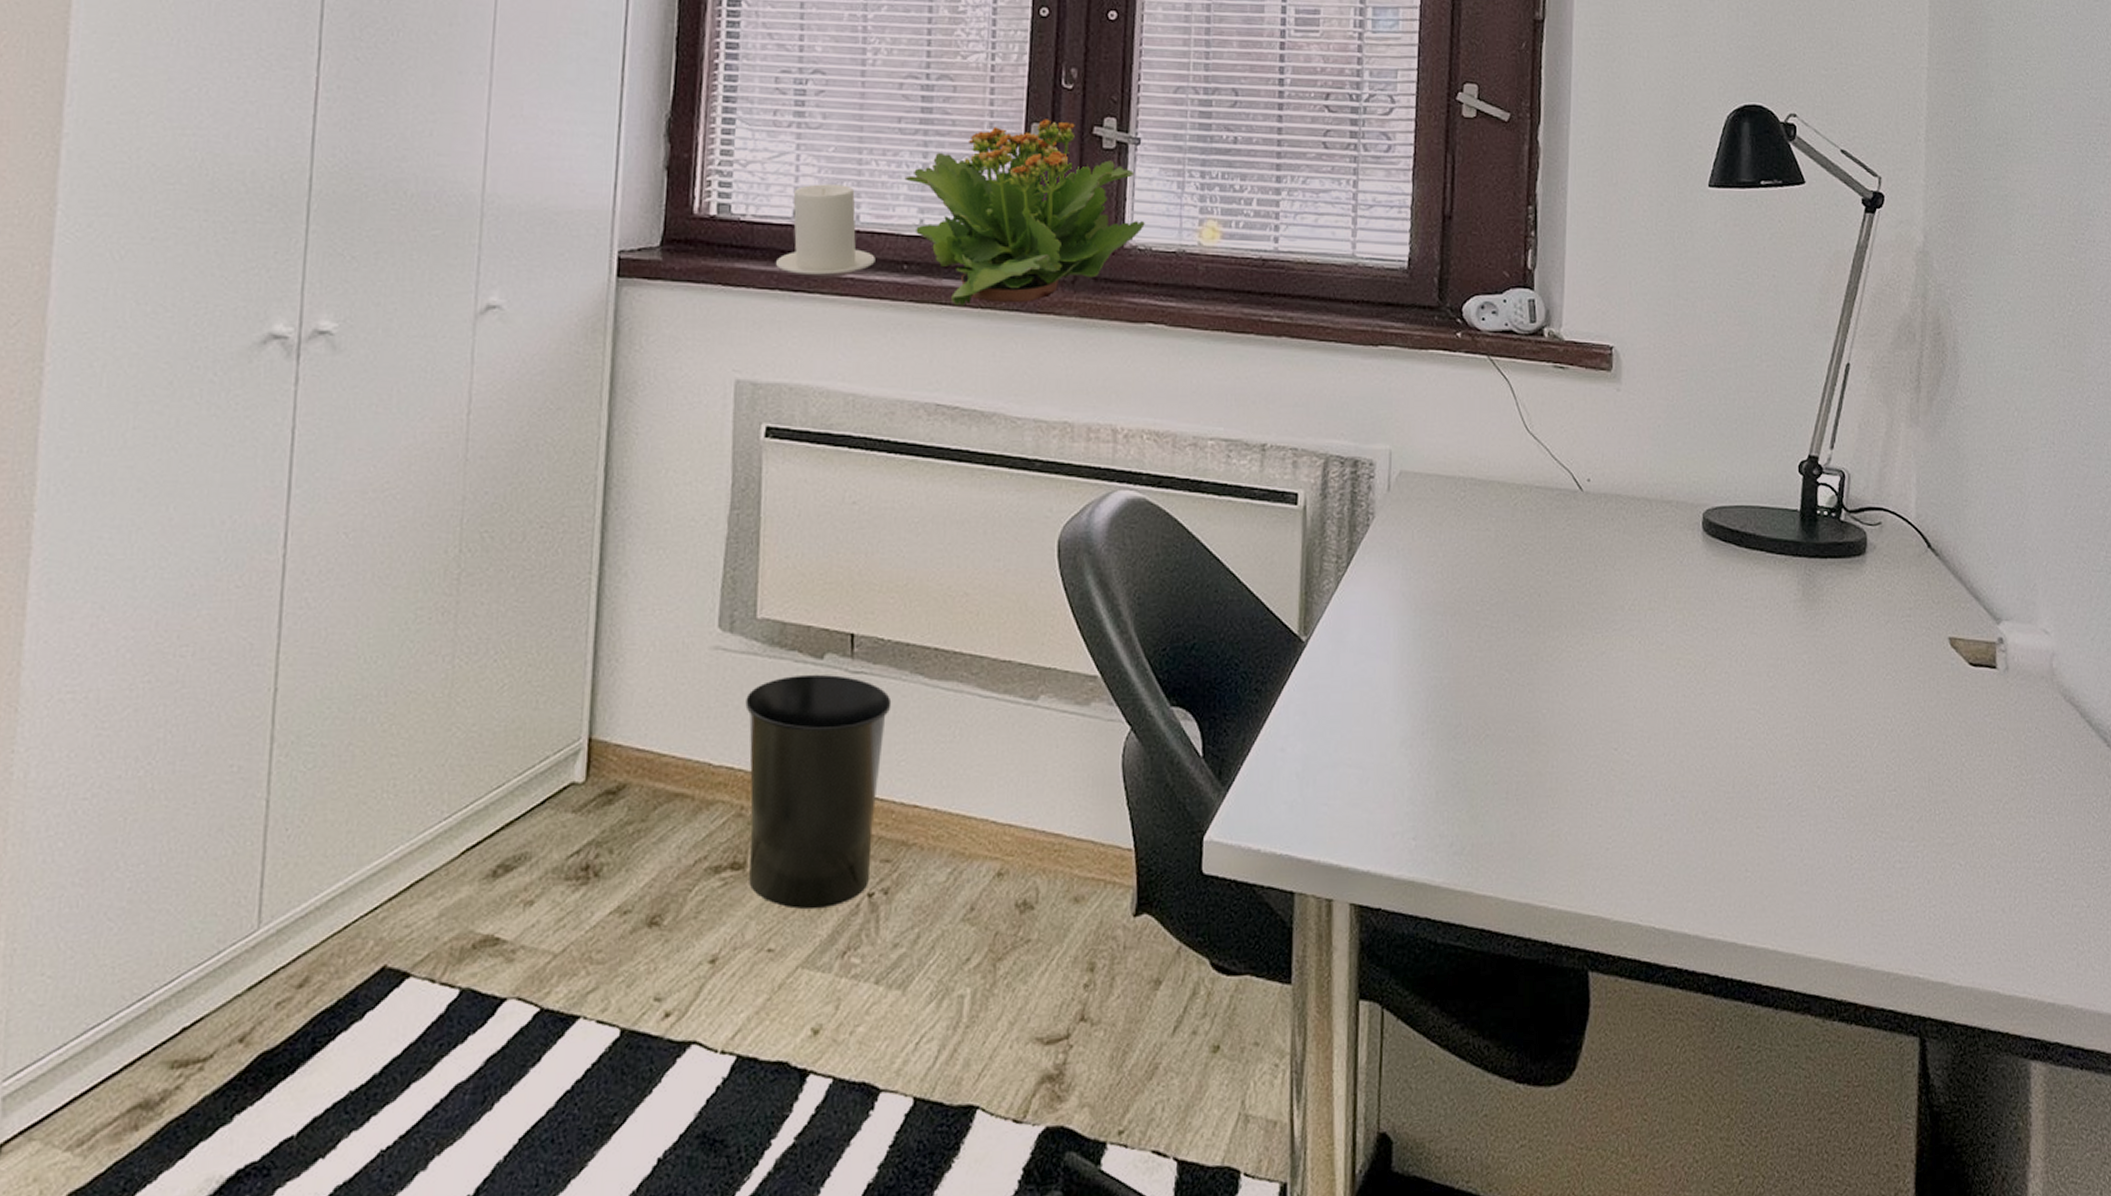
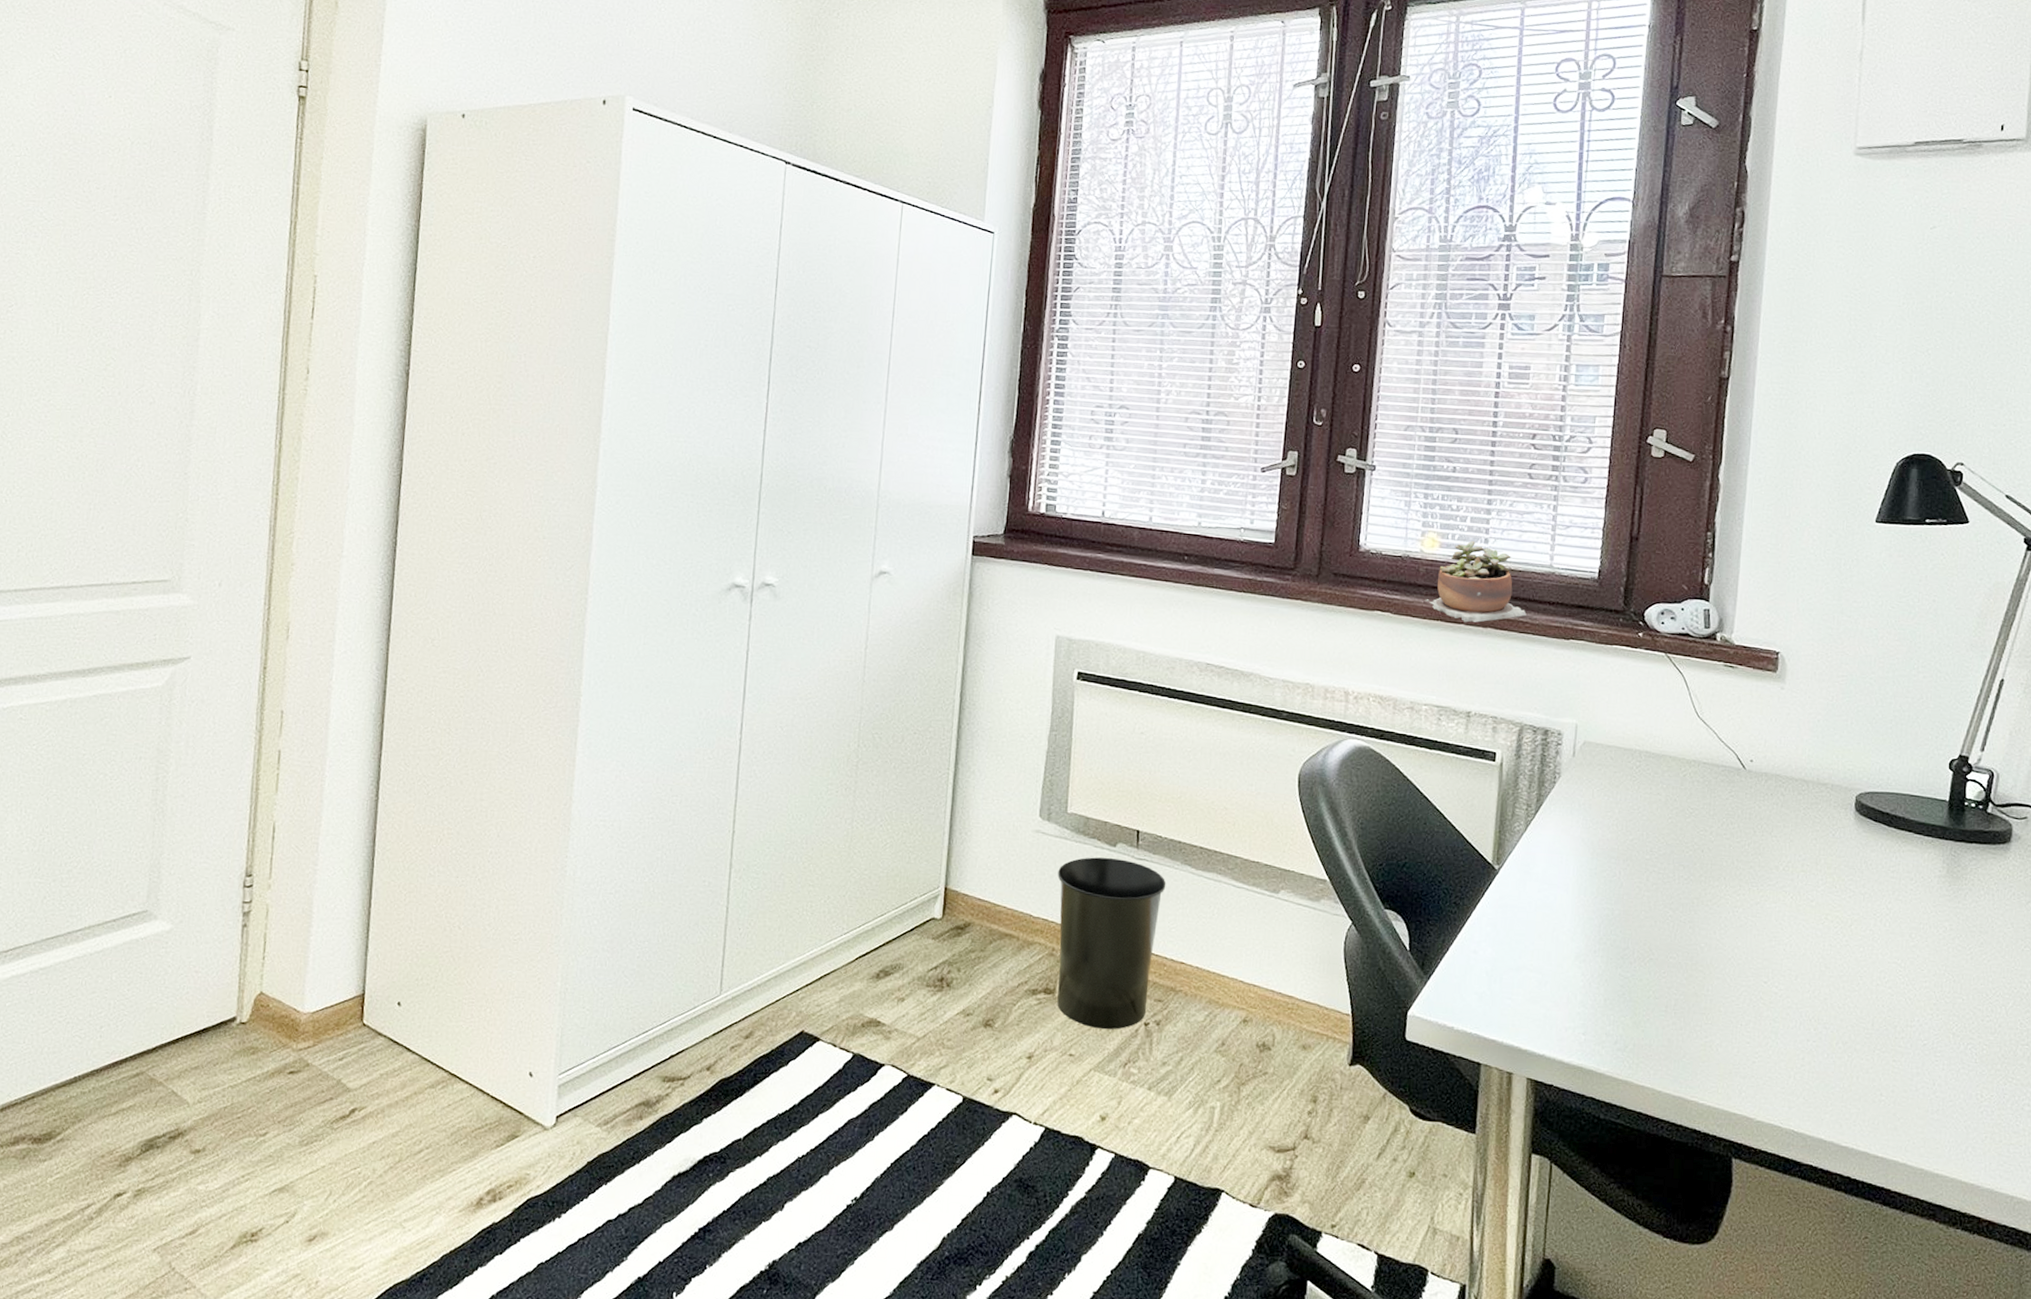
candle: present [775,184,875,279] -> none [1087,492,1163,564]
potted flower: present [904,119,1145,306] -> none [1187,448,1377,590]
succulent plant: none [1206,228,1329,332] -> present [1425,540,1528,623]

